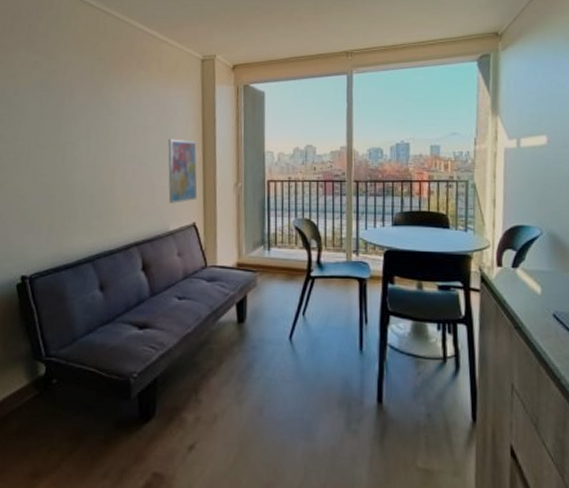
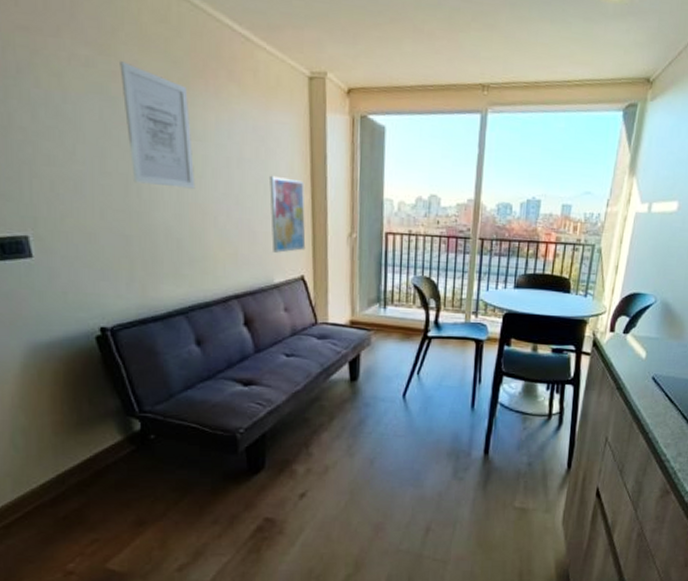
wall art: none [58,62,108,154] -> present [120,61,196,189]

